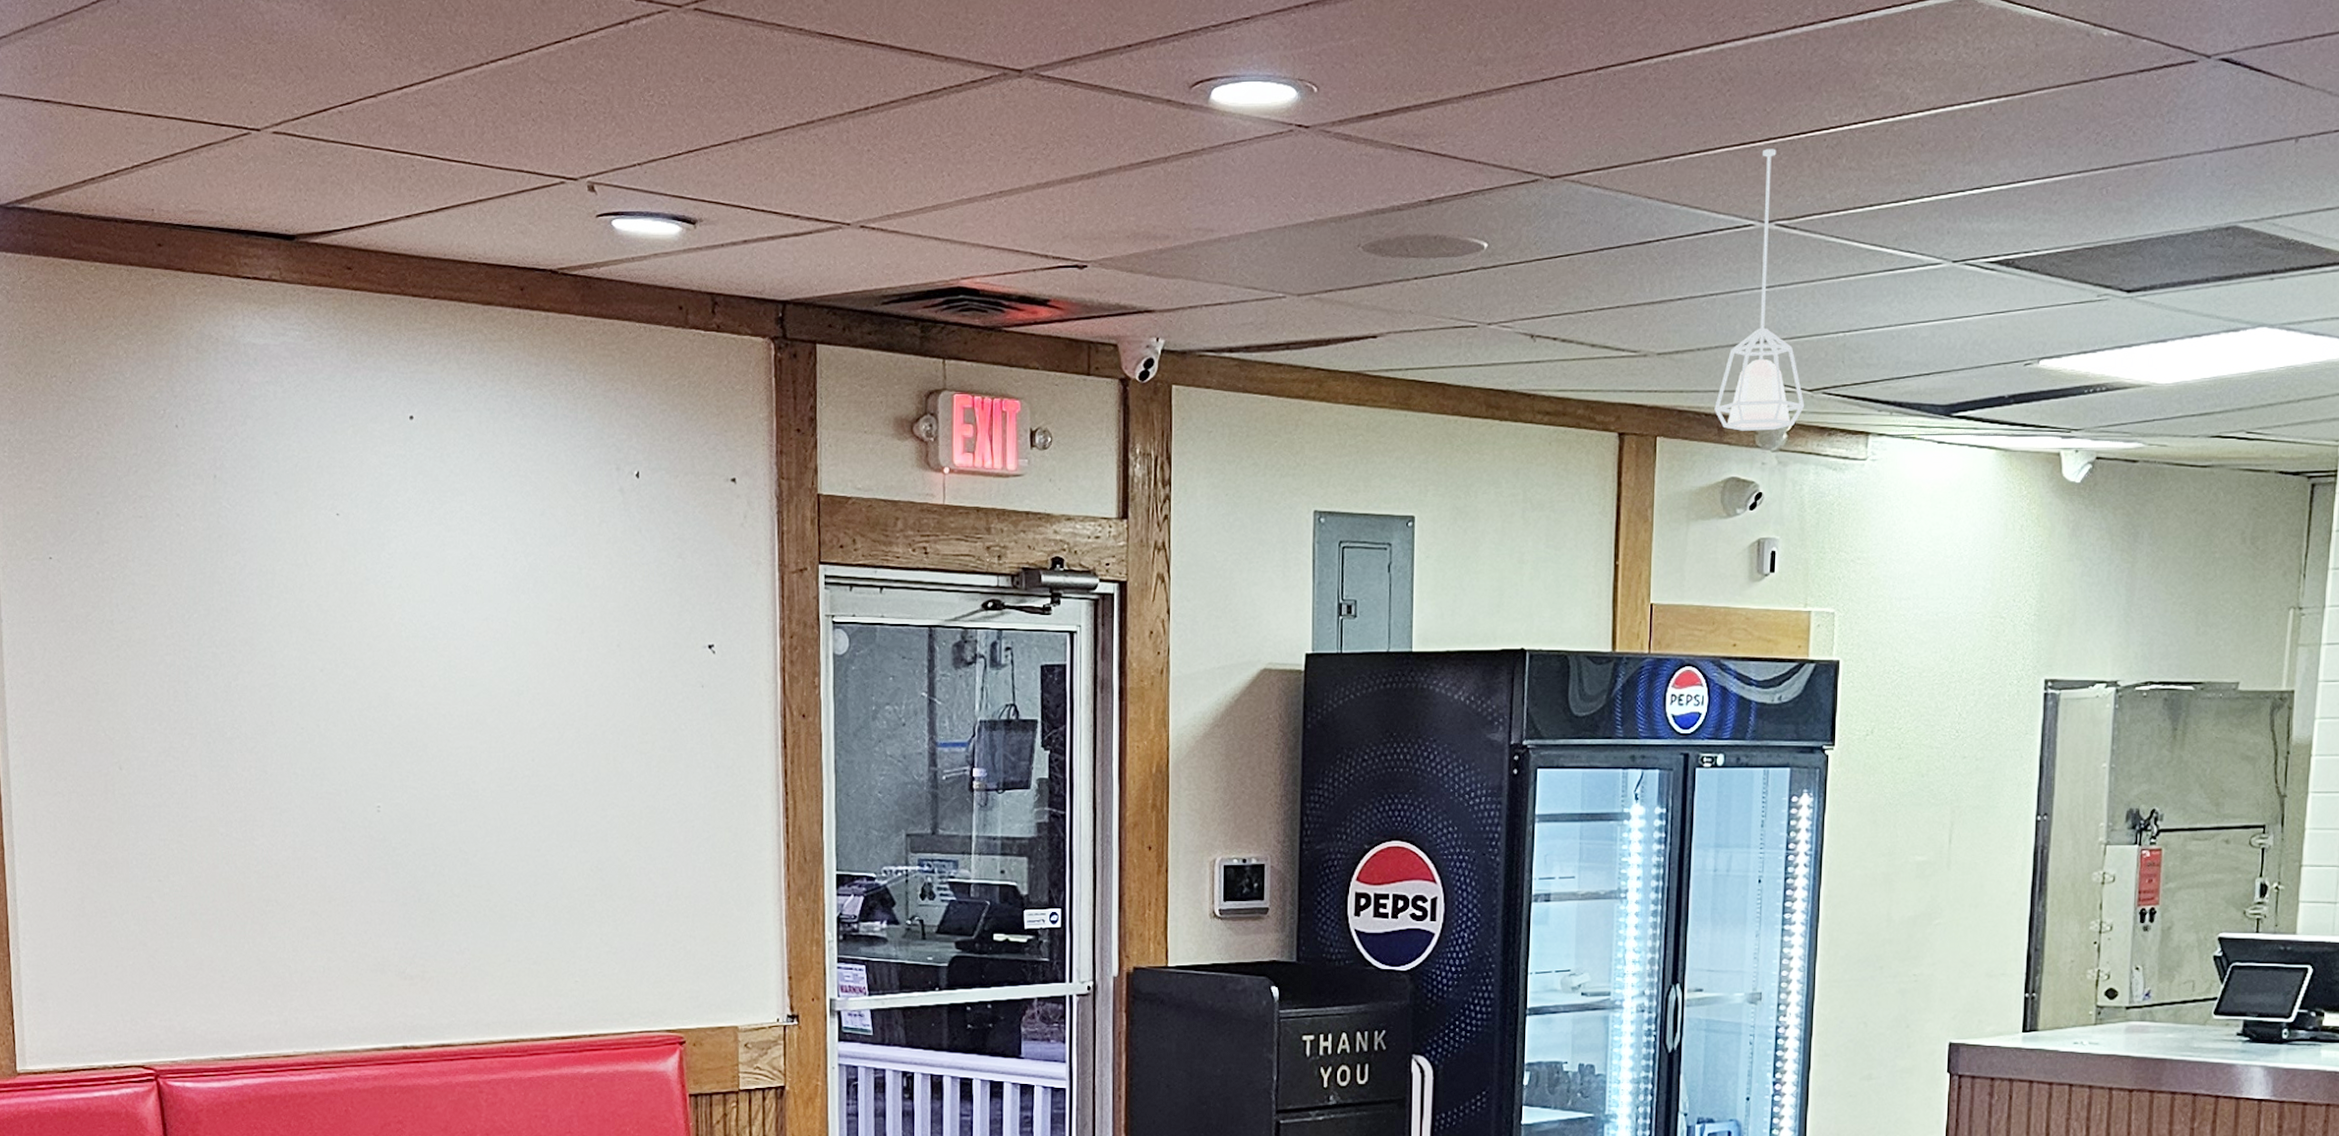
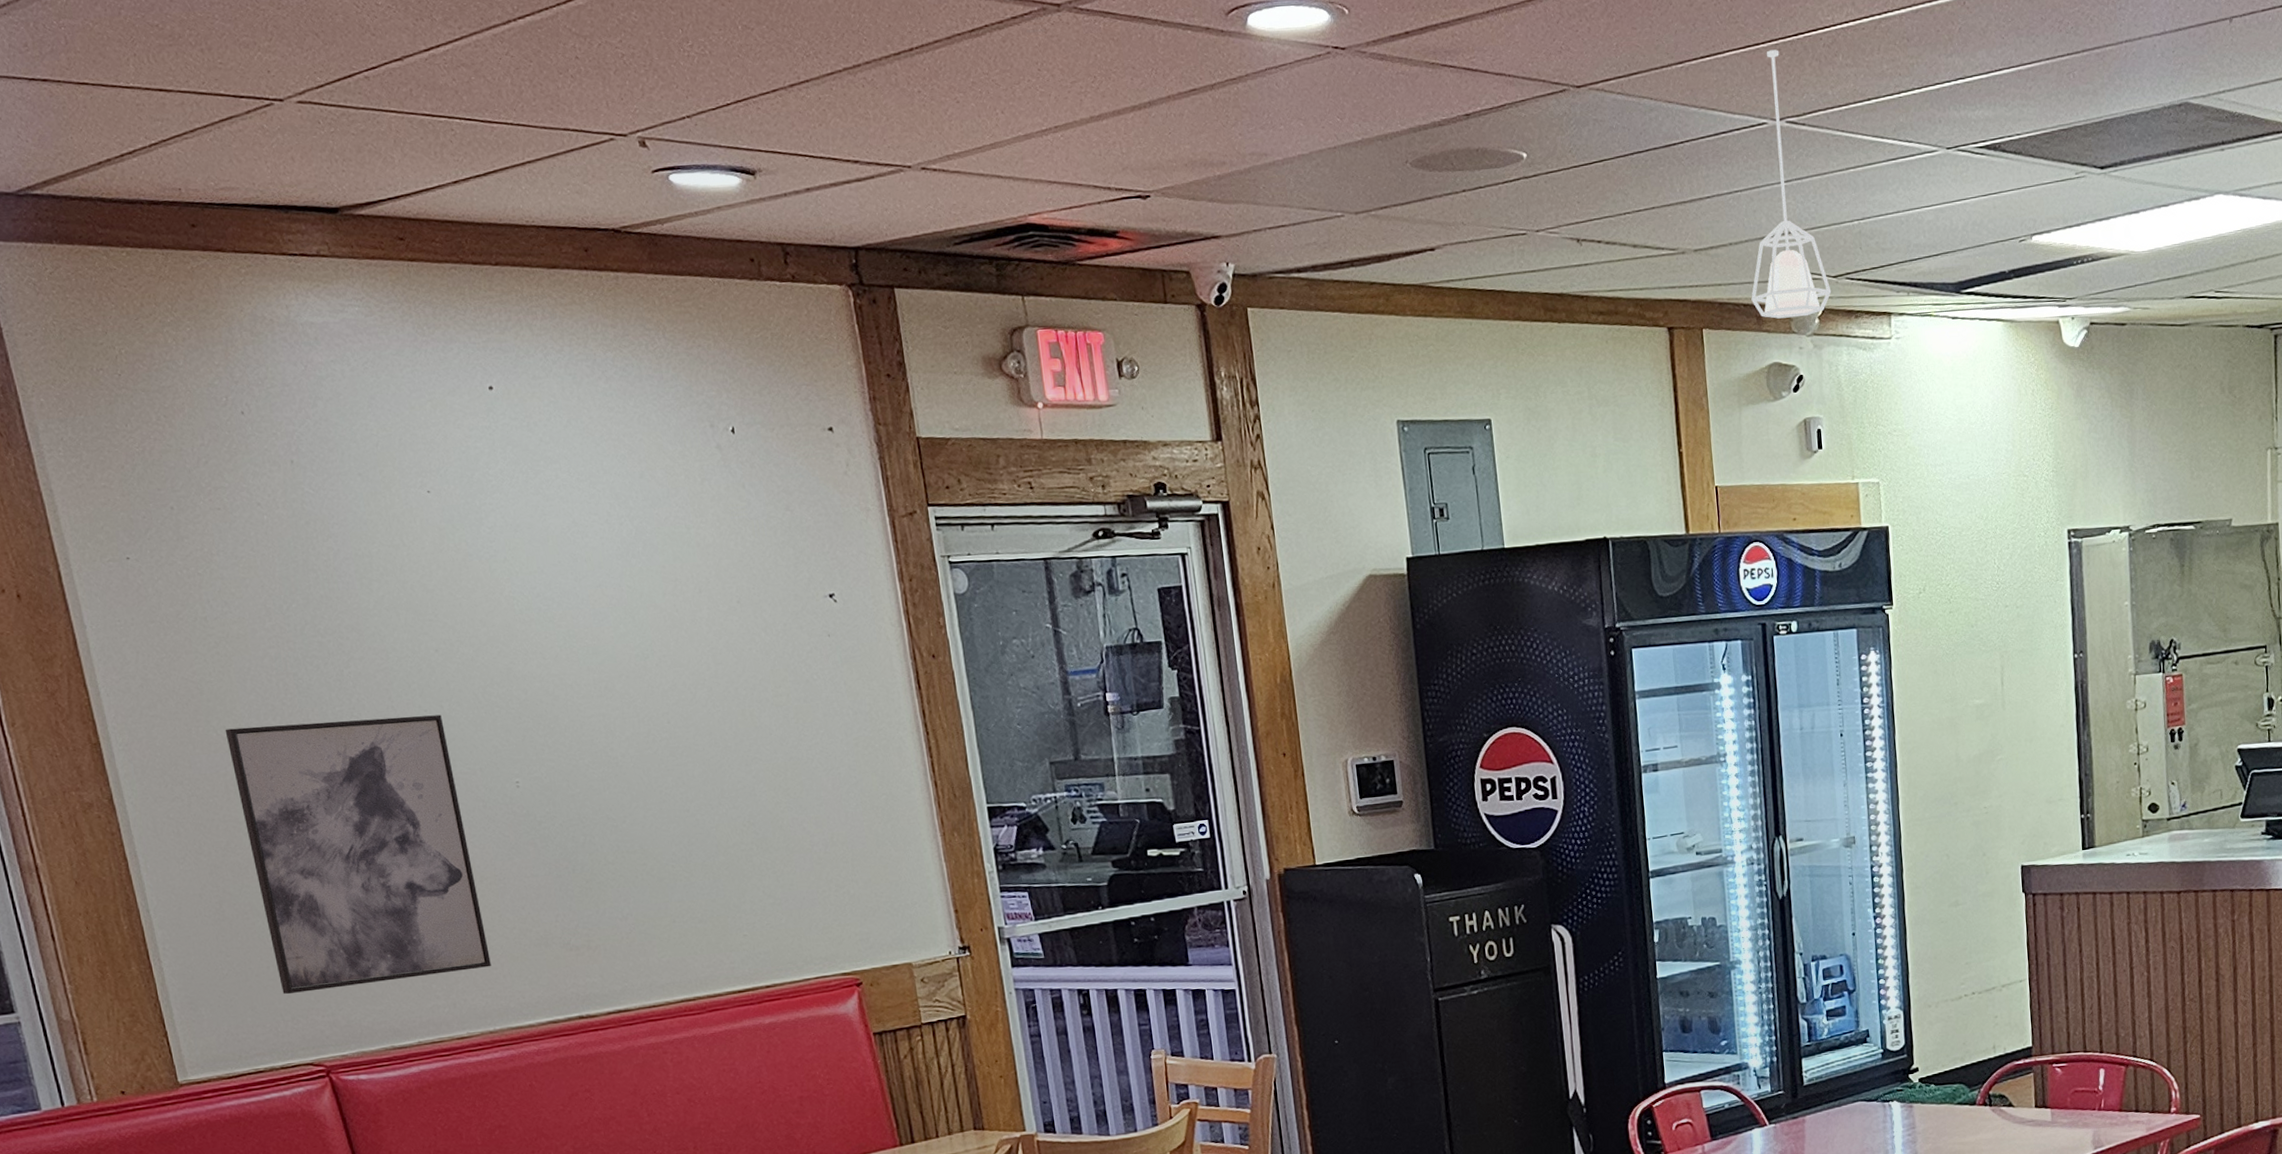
wall art: none [113,730,327,996] -> present [225,715,491,995]

